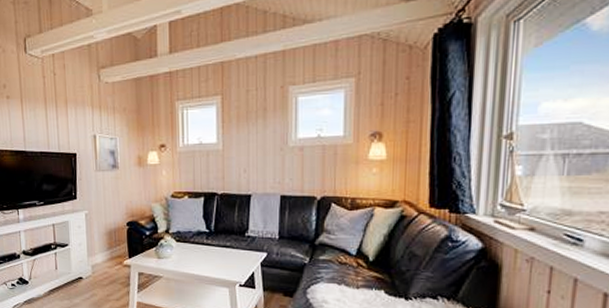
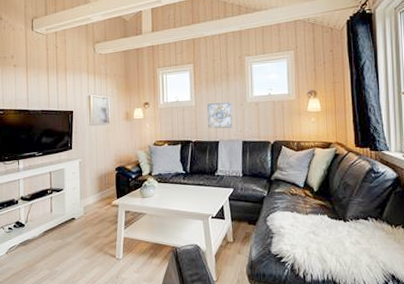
wall art: none [238,145,270,179] -> present [207,101,234,129]

